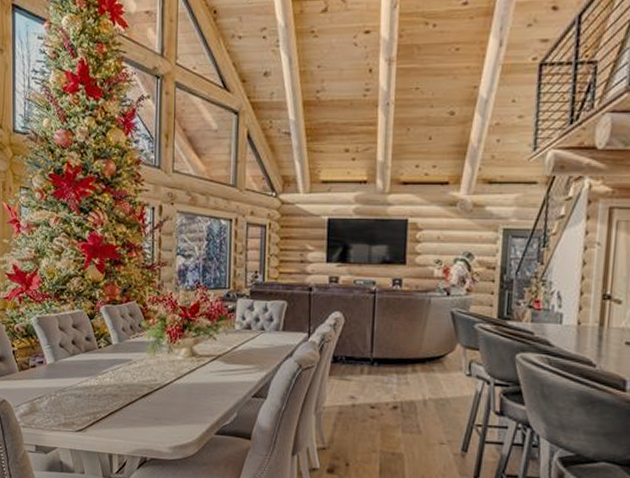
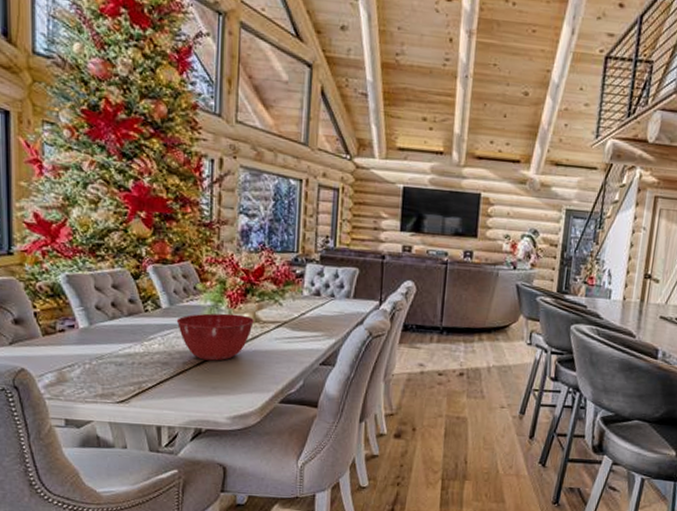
mixing bowl: none [124,348,192,393] -> present [176,313,255,361]

